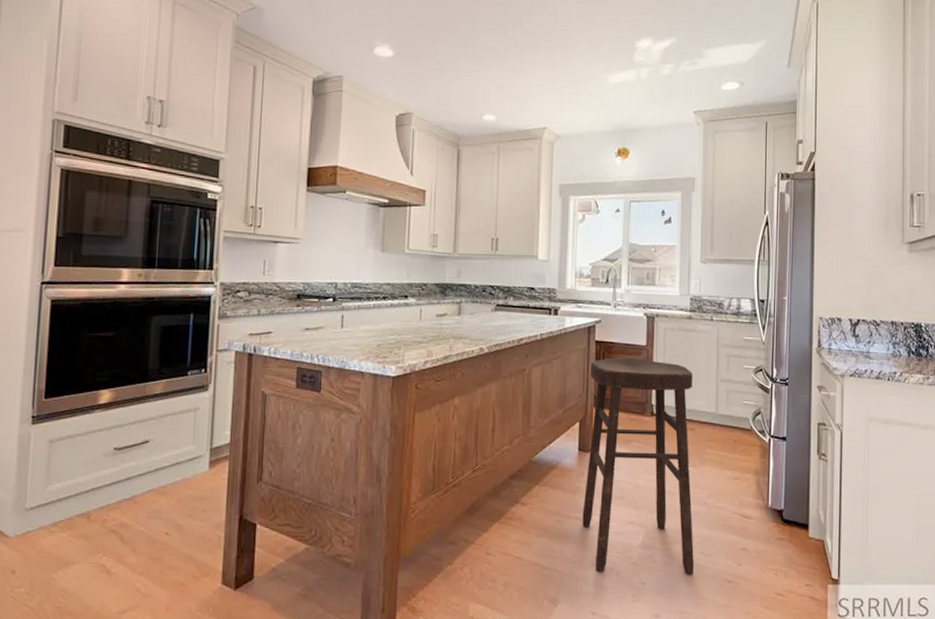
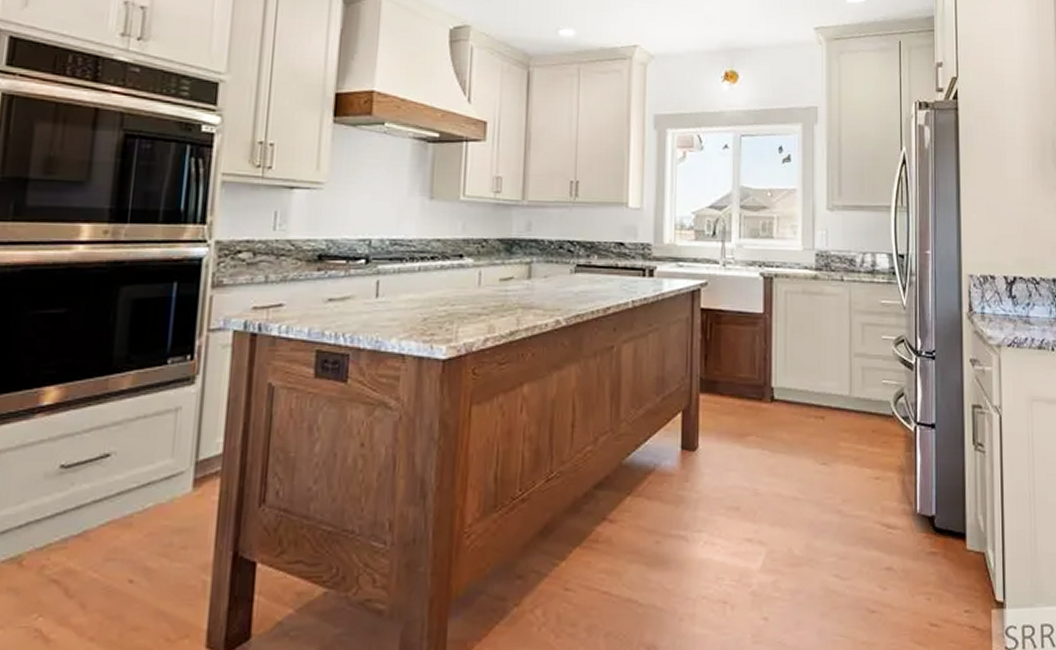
stool: present [582,357,695,575] -> none [687,328,829,608]

